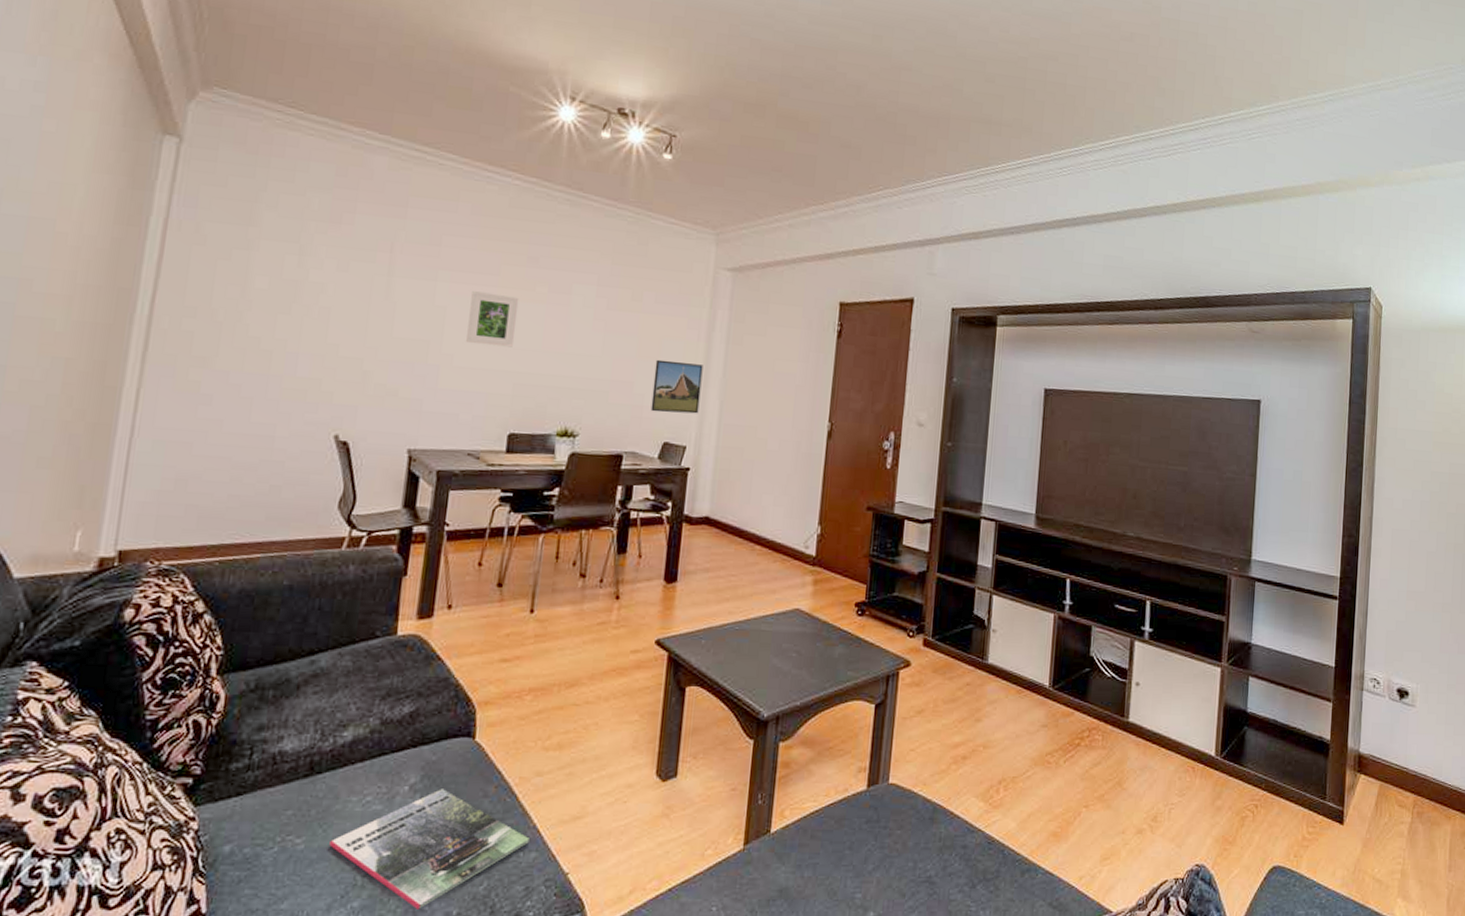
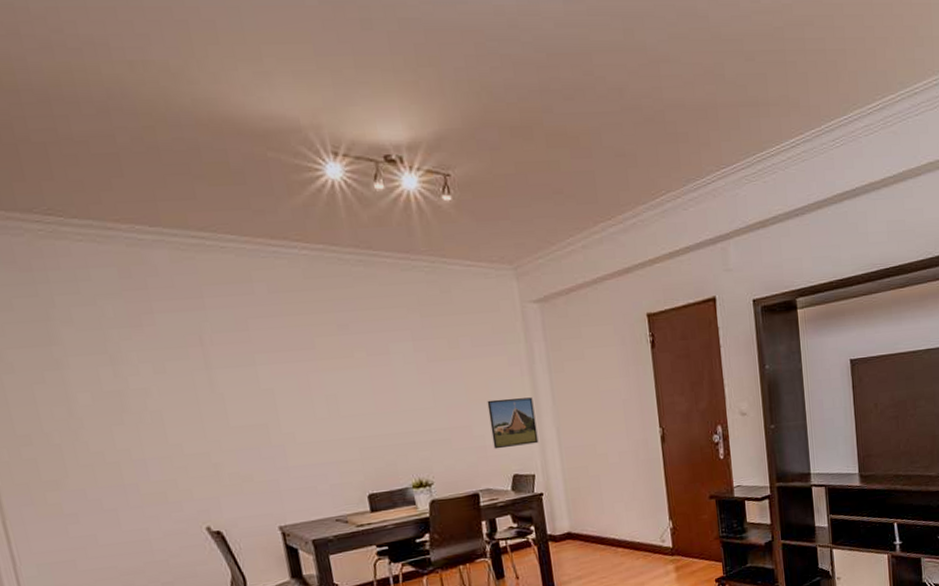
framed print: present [466,291,519,348] -> none [293,366,348,419]

